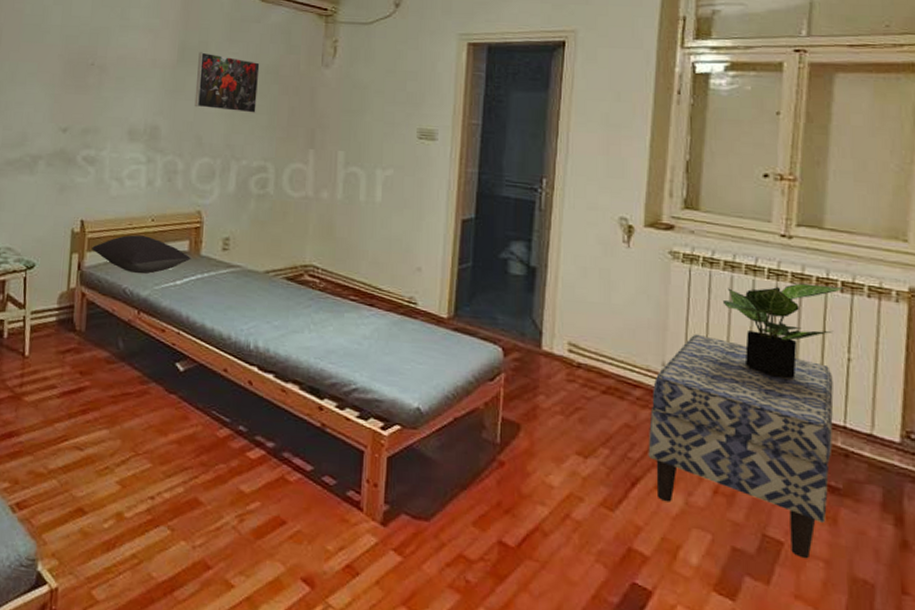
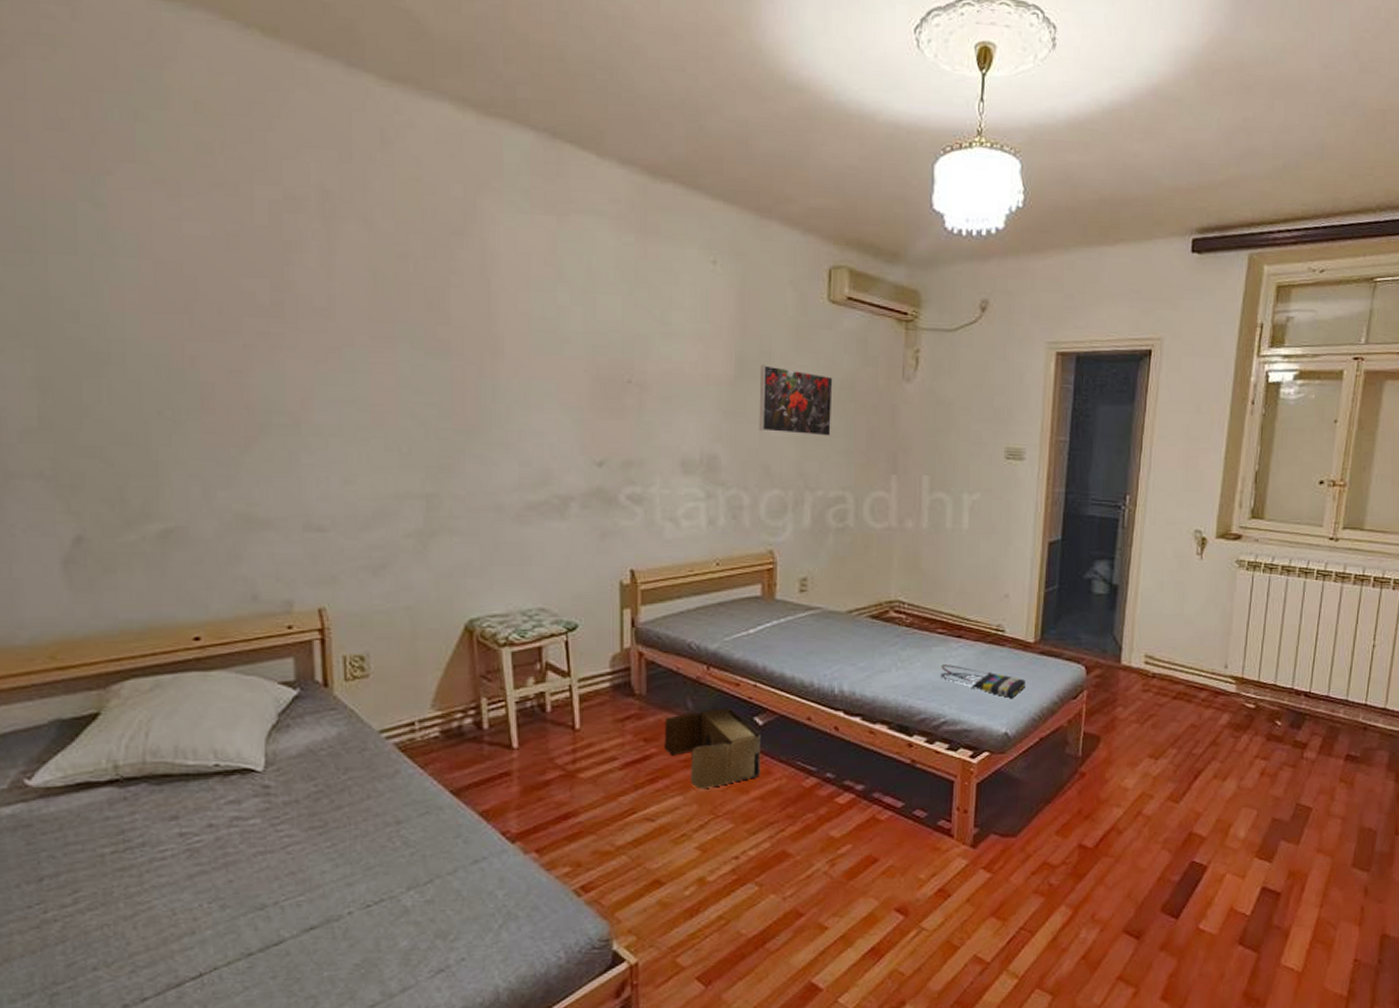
pillow: present [92,235,191,275] -> none [647,582,765,626]
cardboard box: none [96,350,181,426] -> present [664,707,761,790]
tote bag: none [352,331,438,372] -> present [940,665,1025,698]
bench: present [648,334,834,559] -> none [1209,635,1360,819]
potted plant: present [722,283,845,378] -> none [1278,581,1376,667]

